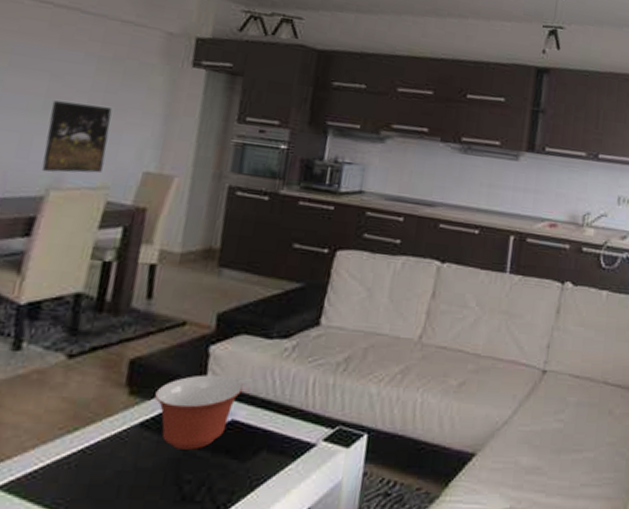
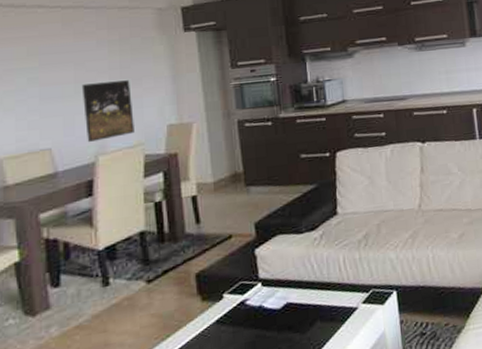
mixing bowl: present [154,374,243,450] -> none [222,270,289,335]

